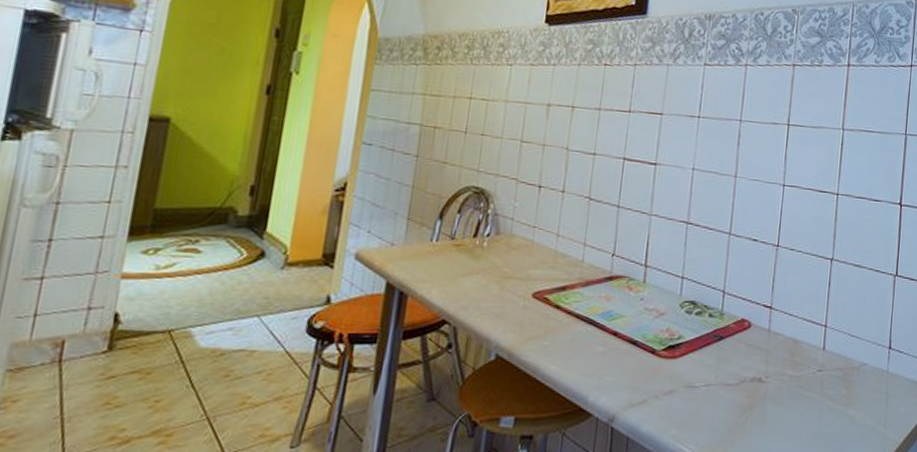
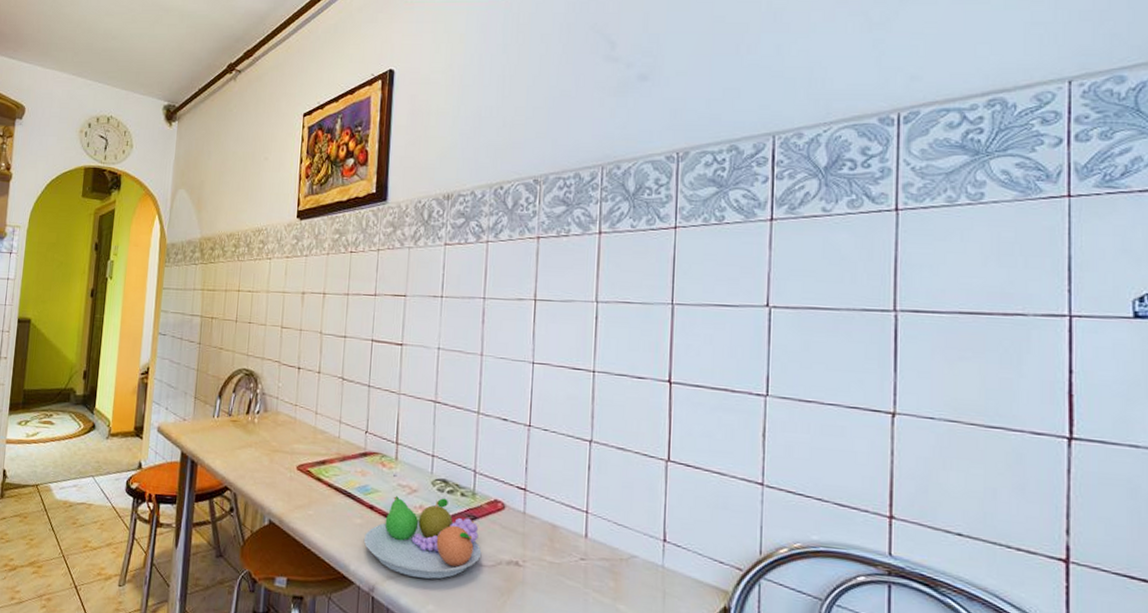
fruit bowl: none [604,320,727,403] -> present [363,496,482,579]

